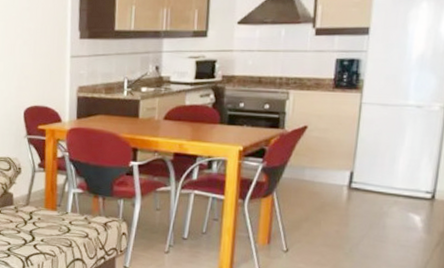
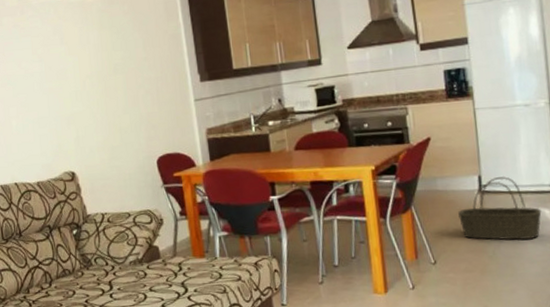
basket: none [321,176,411,243] -> present [458,176,542,240]

